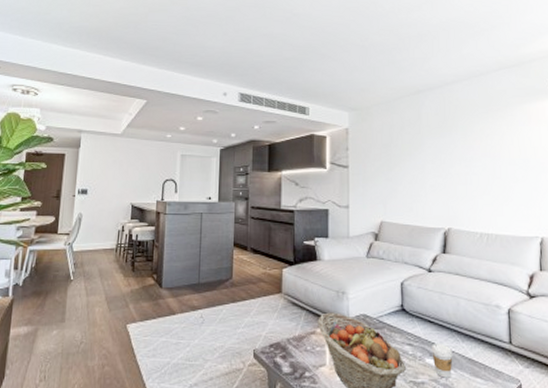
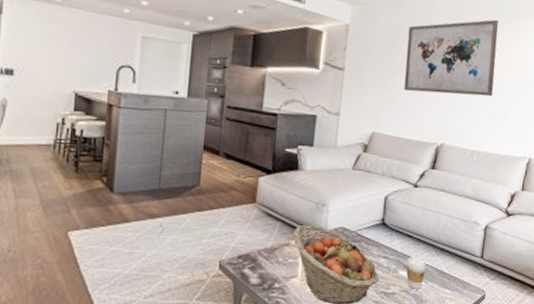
wall art: none [402,110,492,182] -> present [404,19,498,97]

